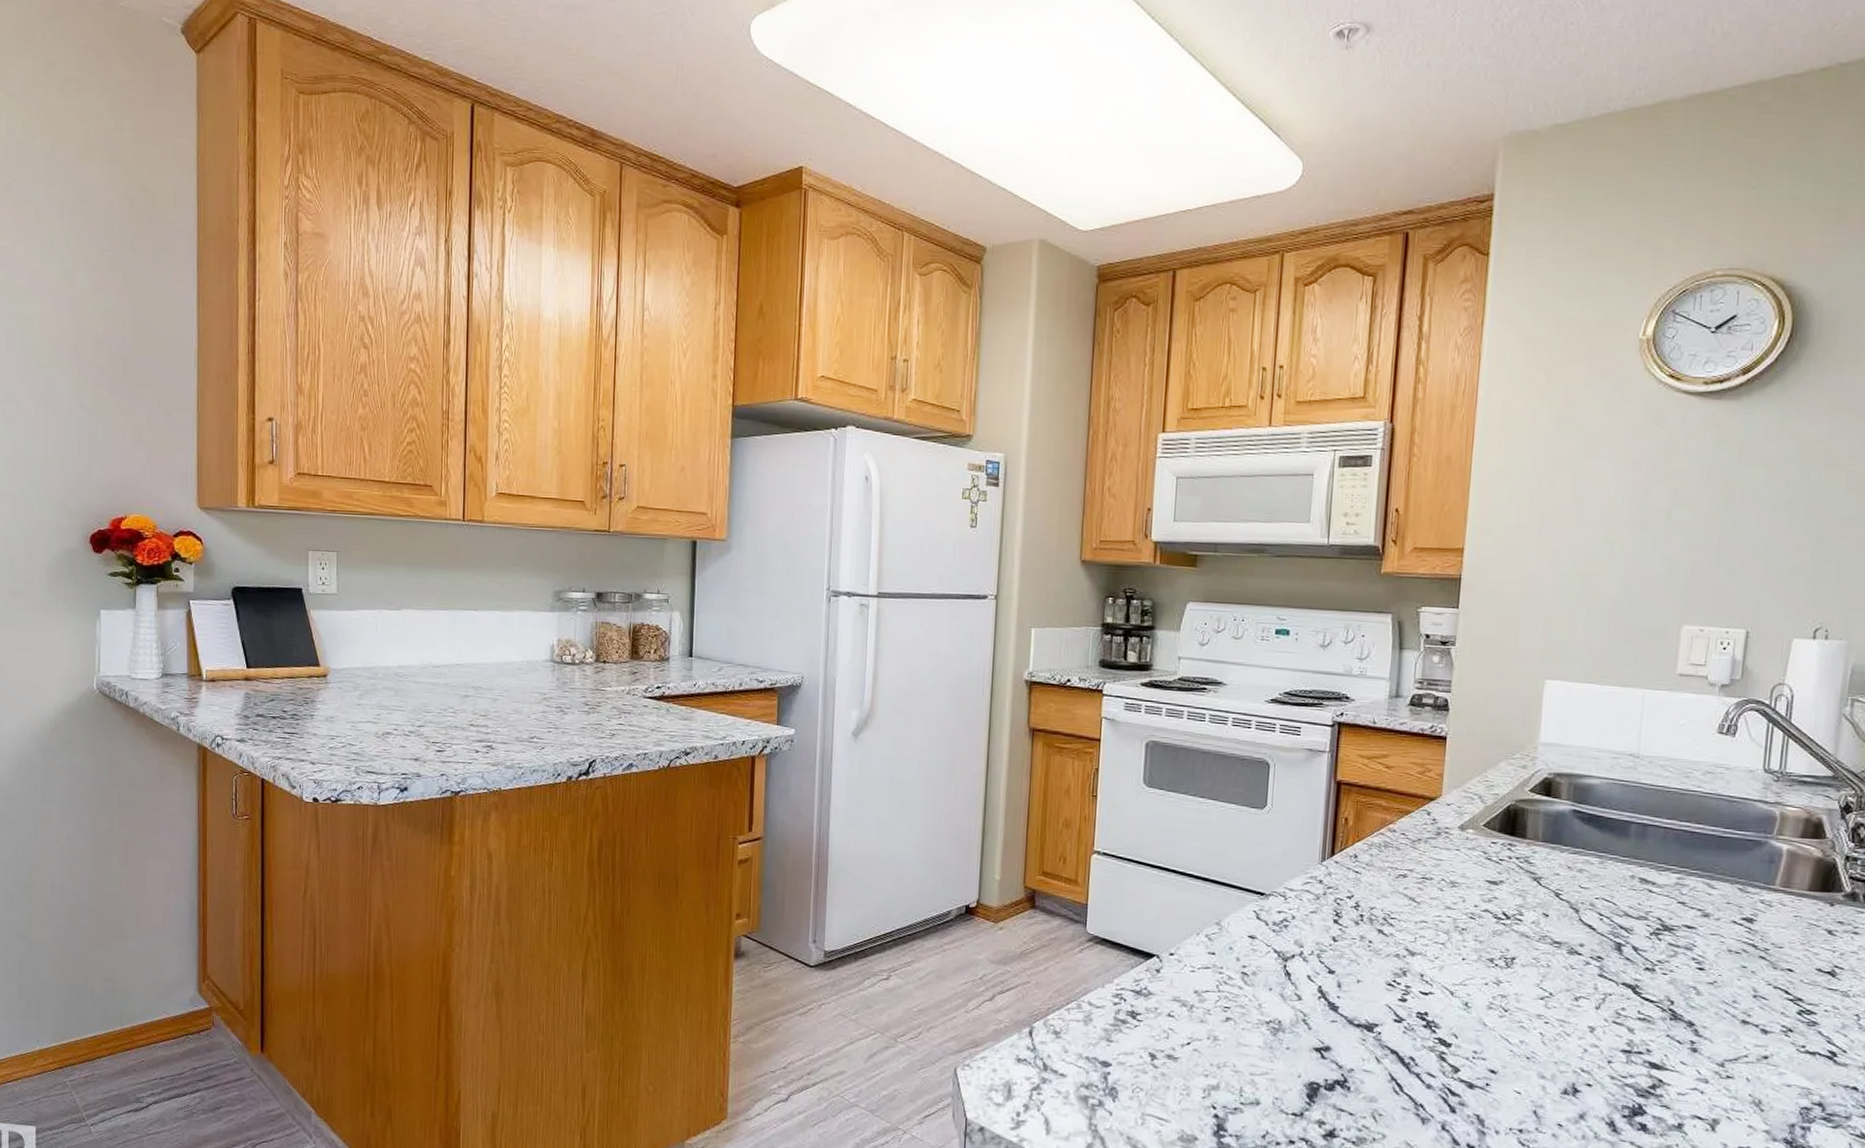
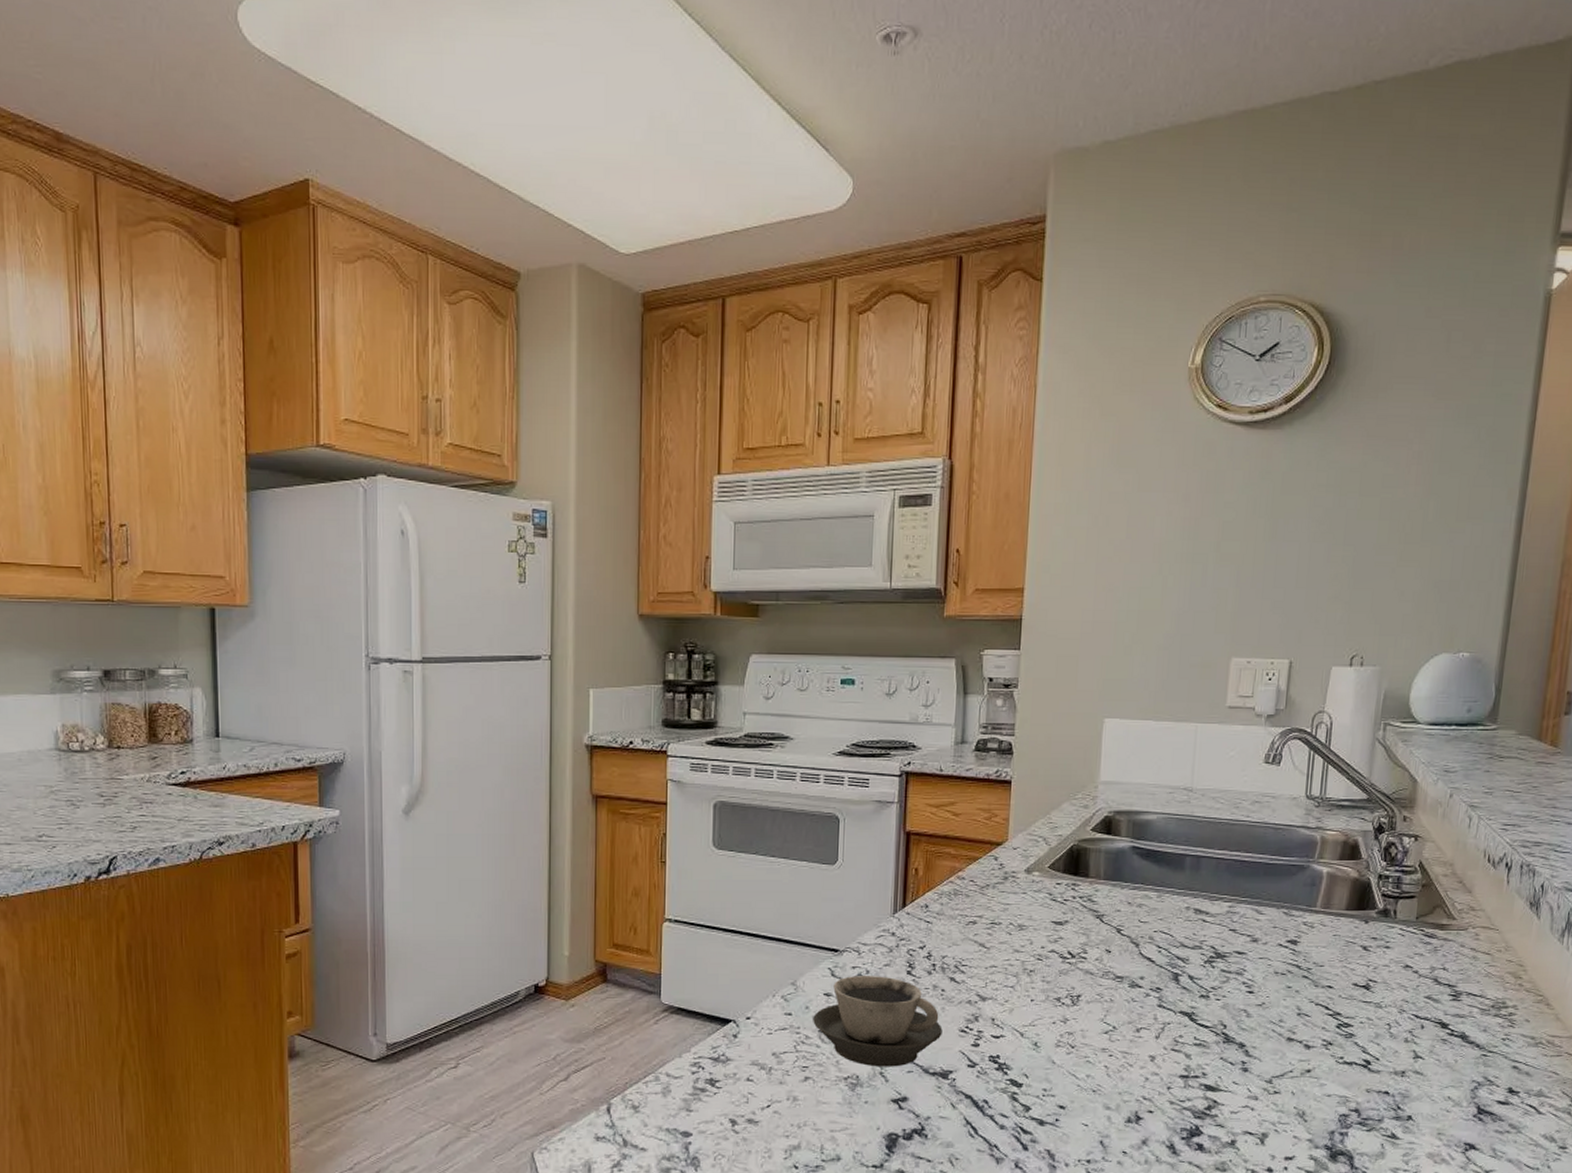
cup: none [1236,920,1369,1016] -> present [813,976,943,1067]

